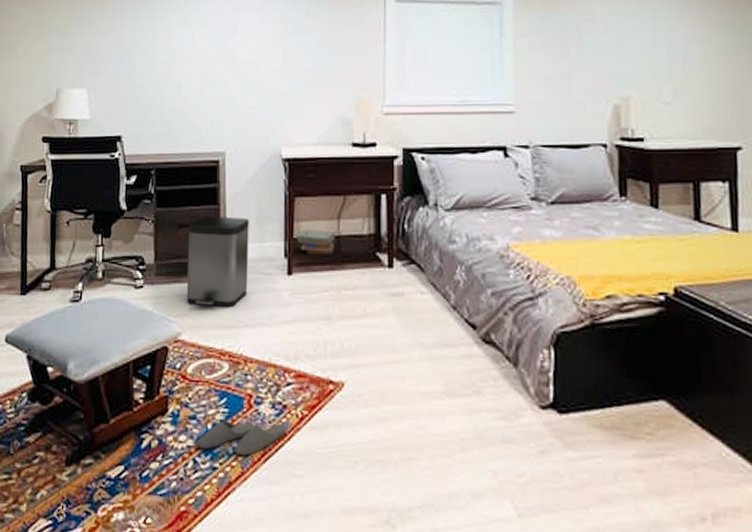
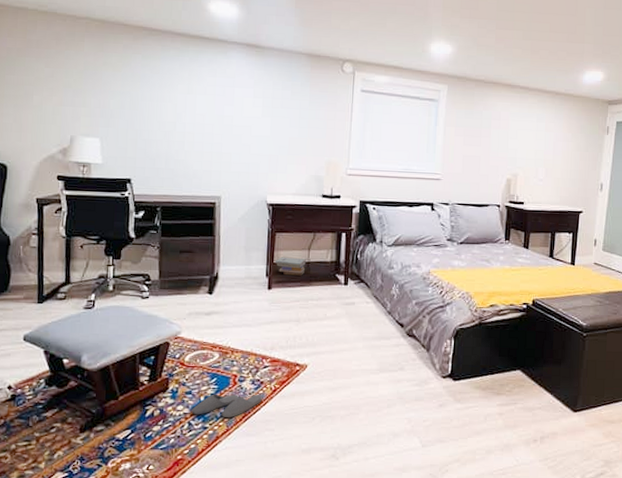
pedal bin: present [186,215,249,308] -> none [185,244,239,314]

